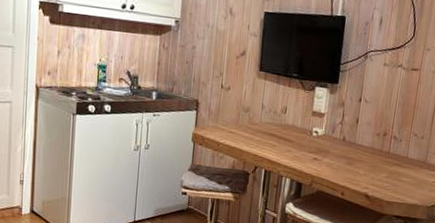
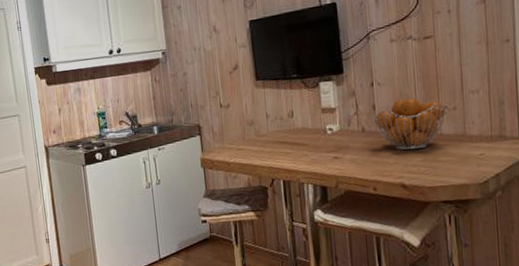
fruit basket: none [354,119,416,166] -> present [374,97,448,150]

